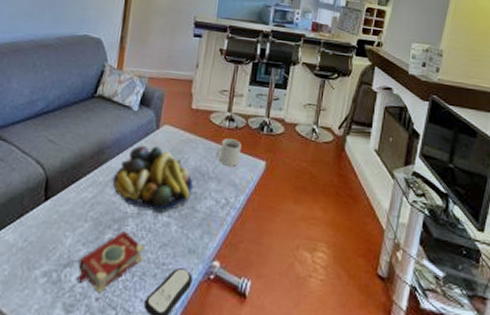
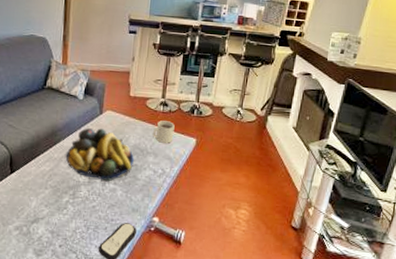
book: present [76,231,145,293] -> none [42,196,96,242]

